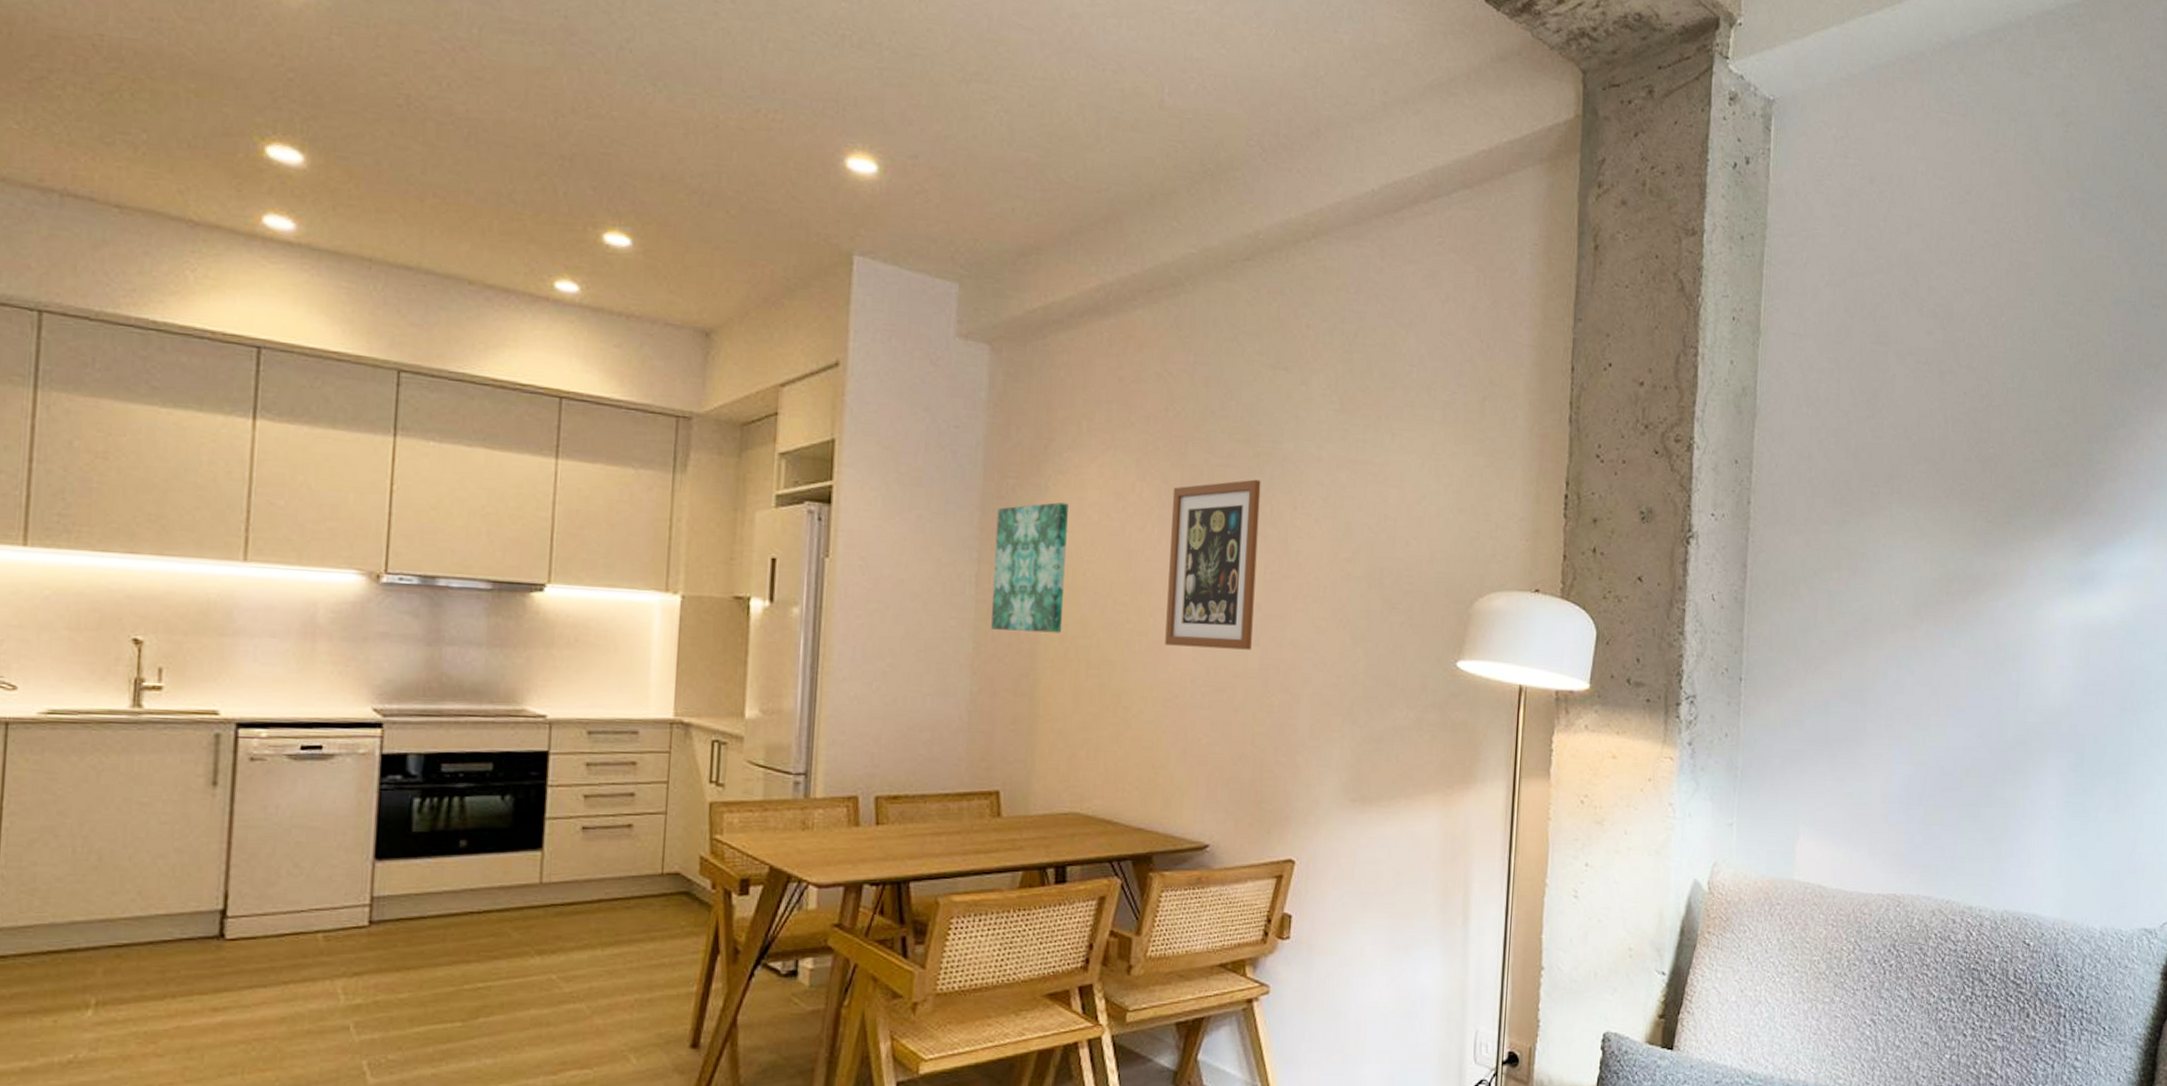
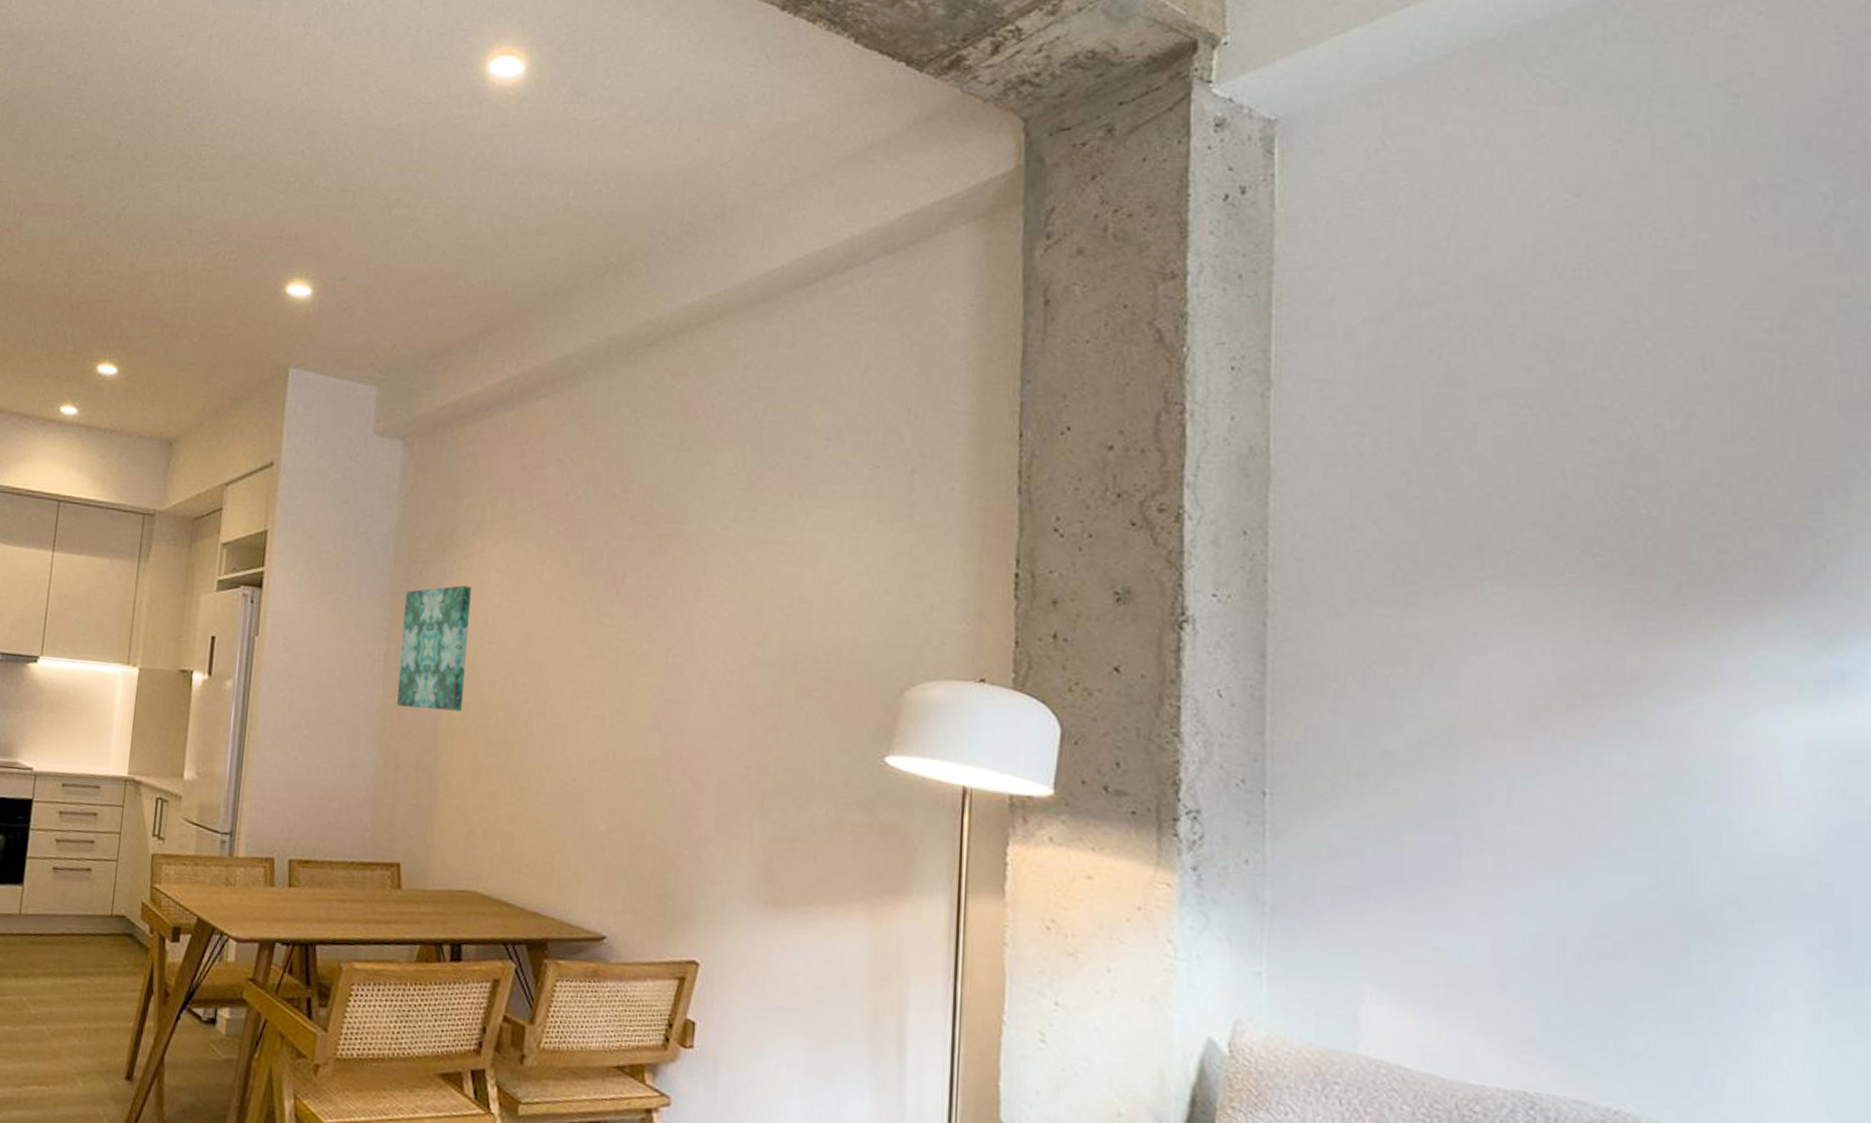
wall art: present [1165,479,1261,650] -> none [563,561,664,735]

